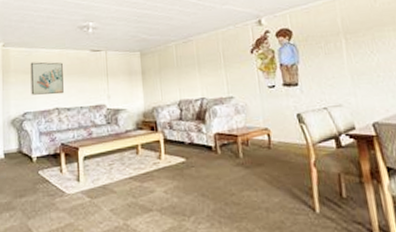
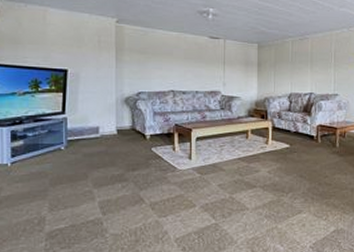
wall art: present [30,62,64,95] -> none [146,42,180,78]

